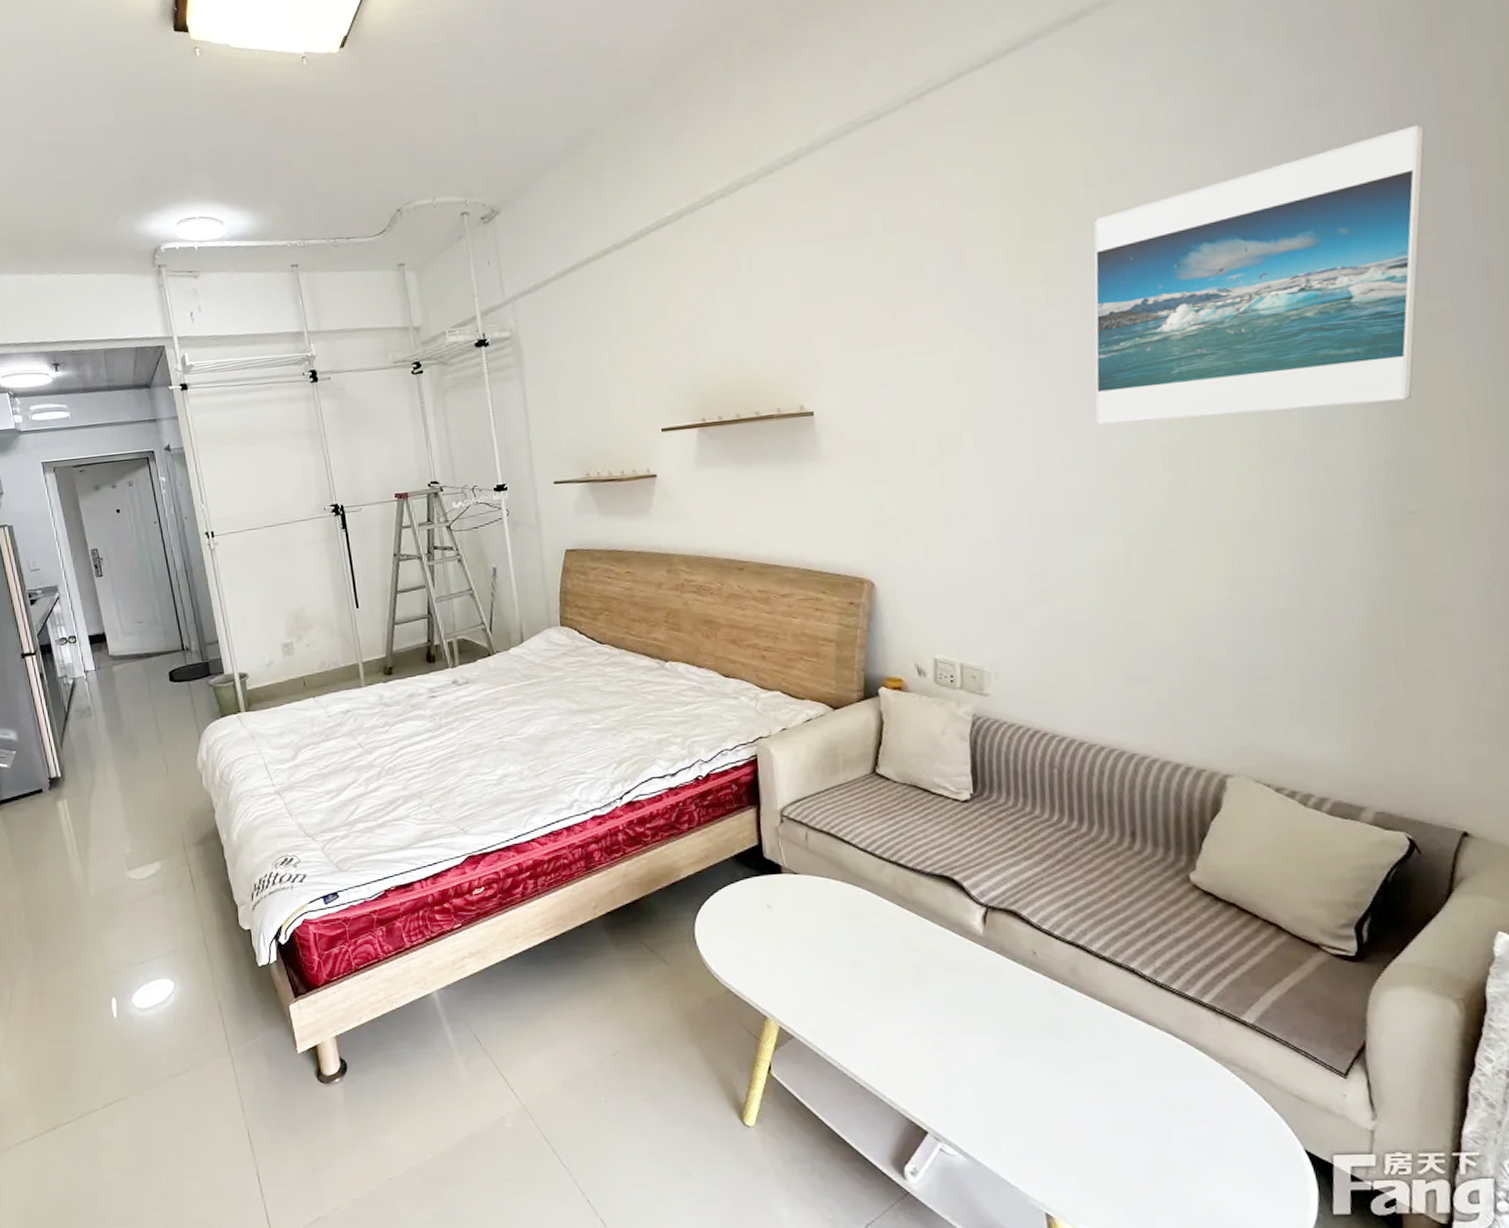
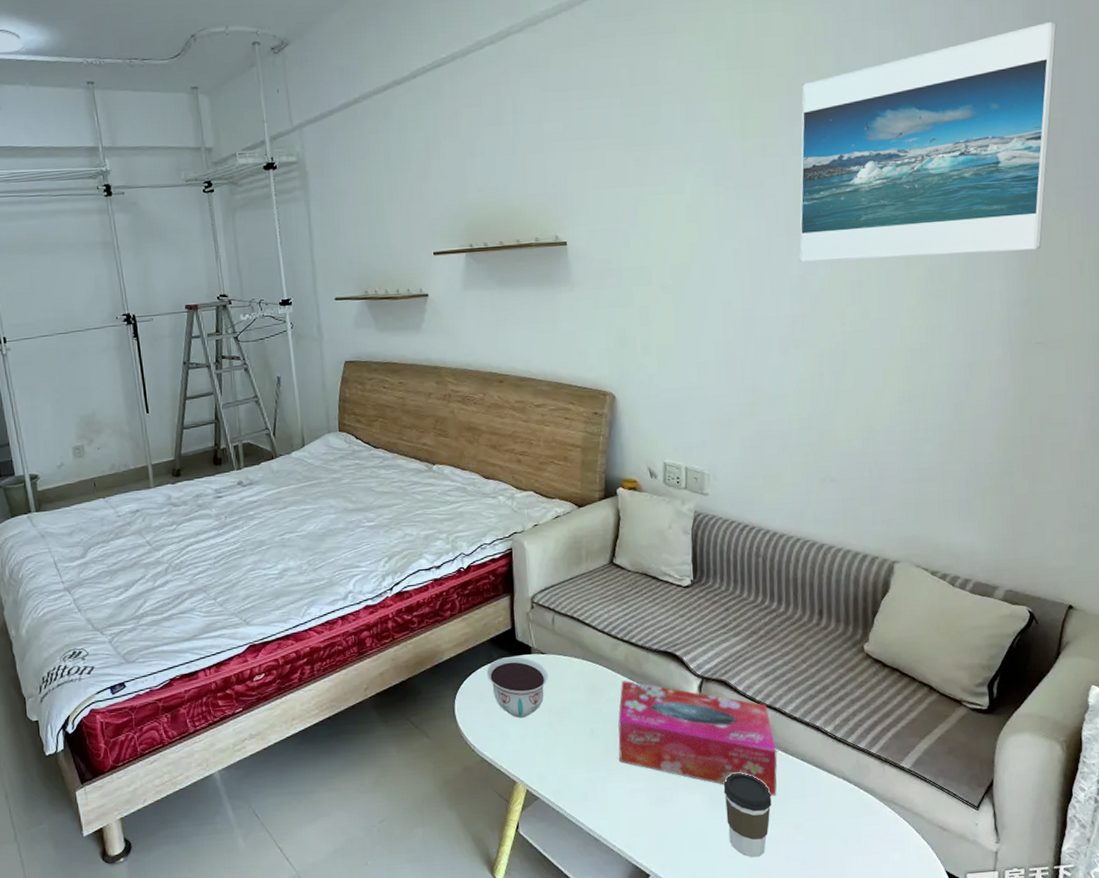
bowl: none [730,876,802,946] -> present [486,656,548,719]
tissue box: none [886,907,1083,1048] -> present [618,681,778,796]
coffee cup: none [1016,1019,1077,1118] -> present [723,773,772,857]

